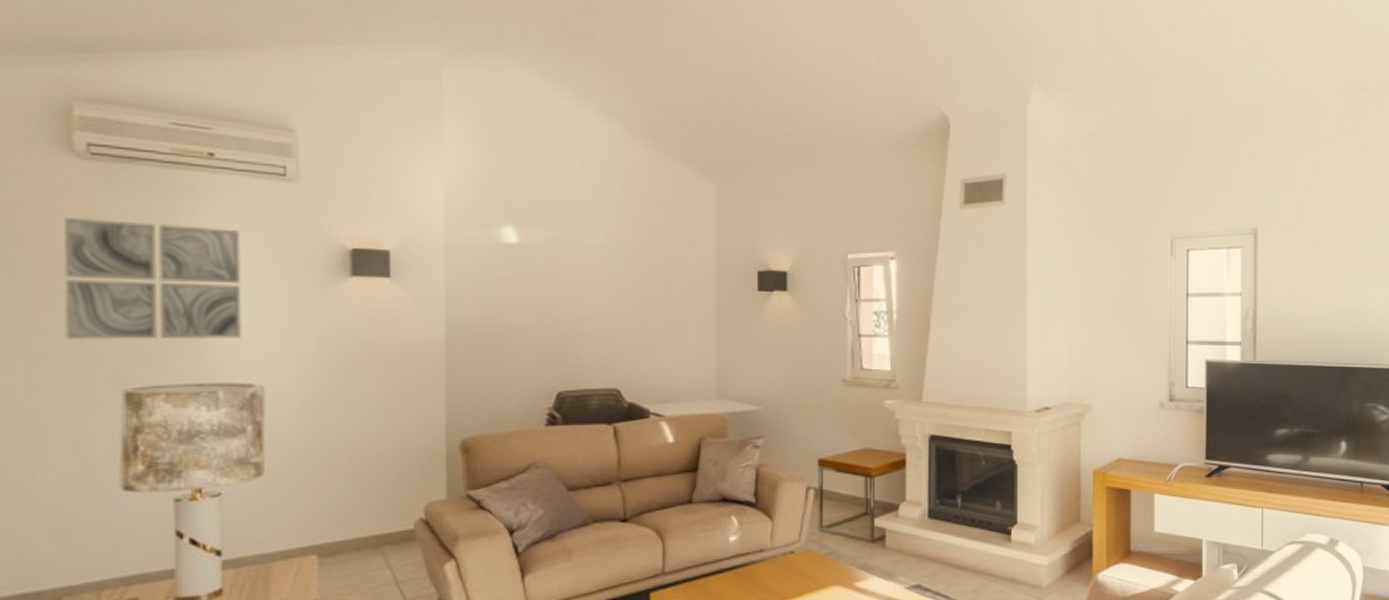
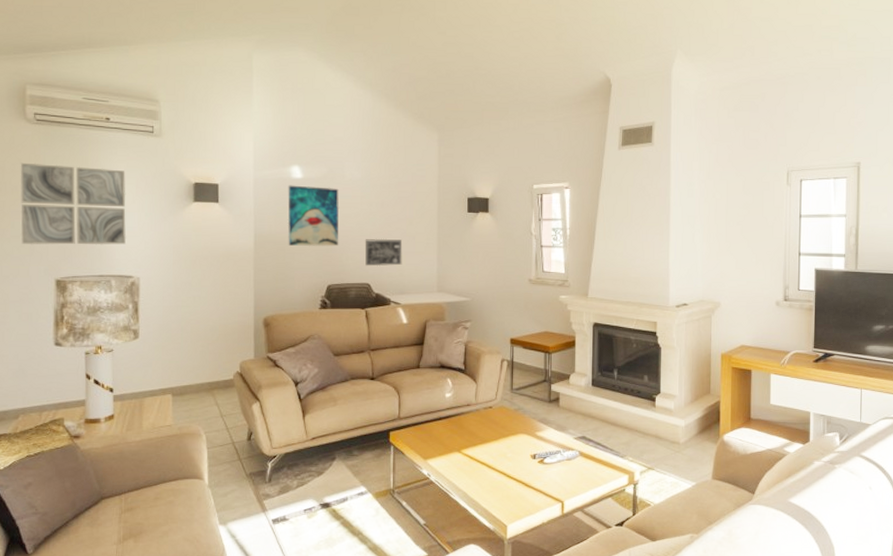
wall art: none [496,252,574,340] -> present [287,185,339,247]
wall art: none [611,326,666,365] -> present [365,238,402,267]

